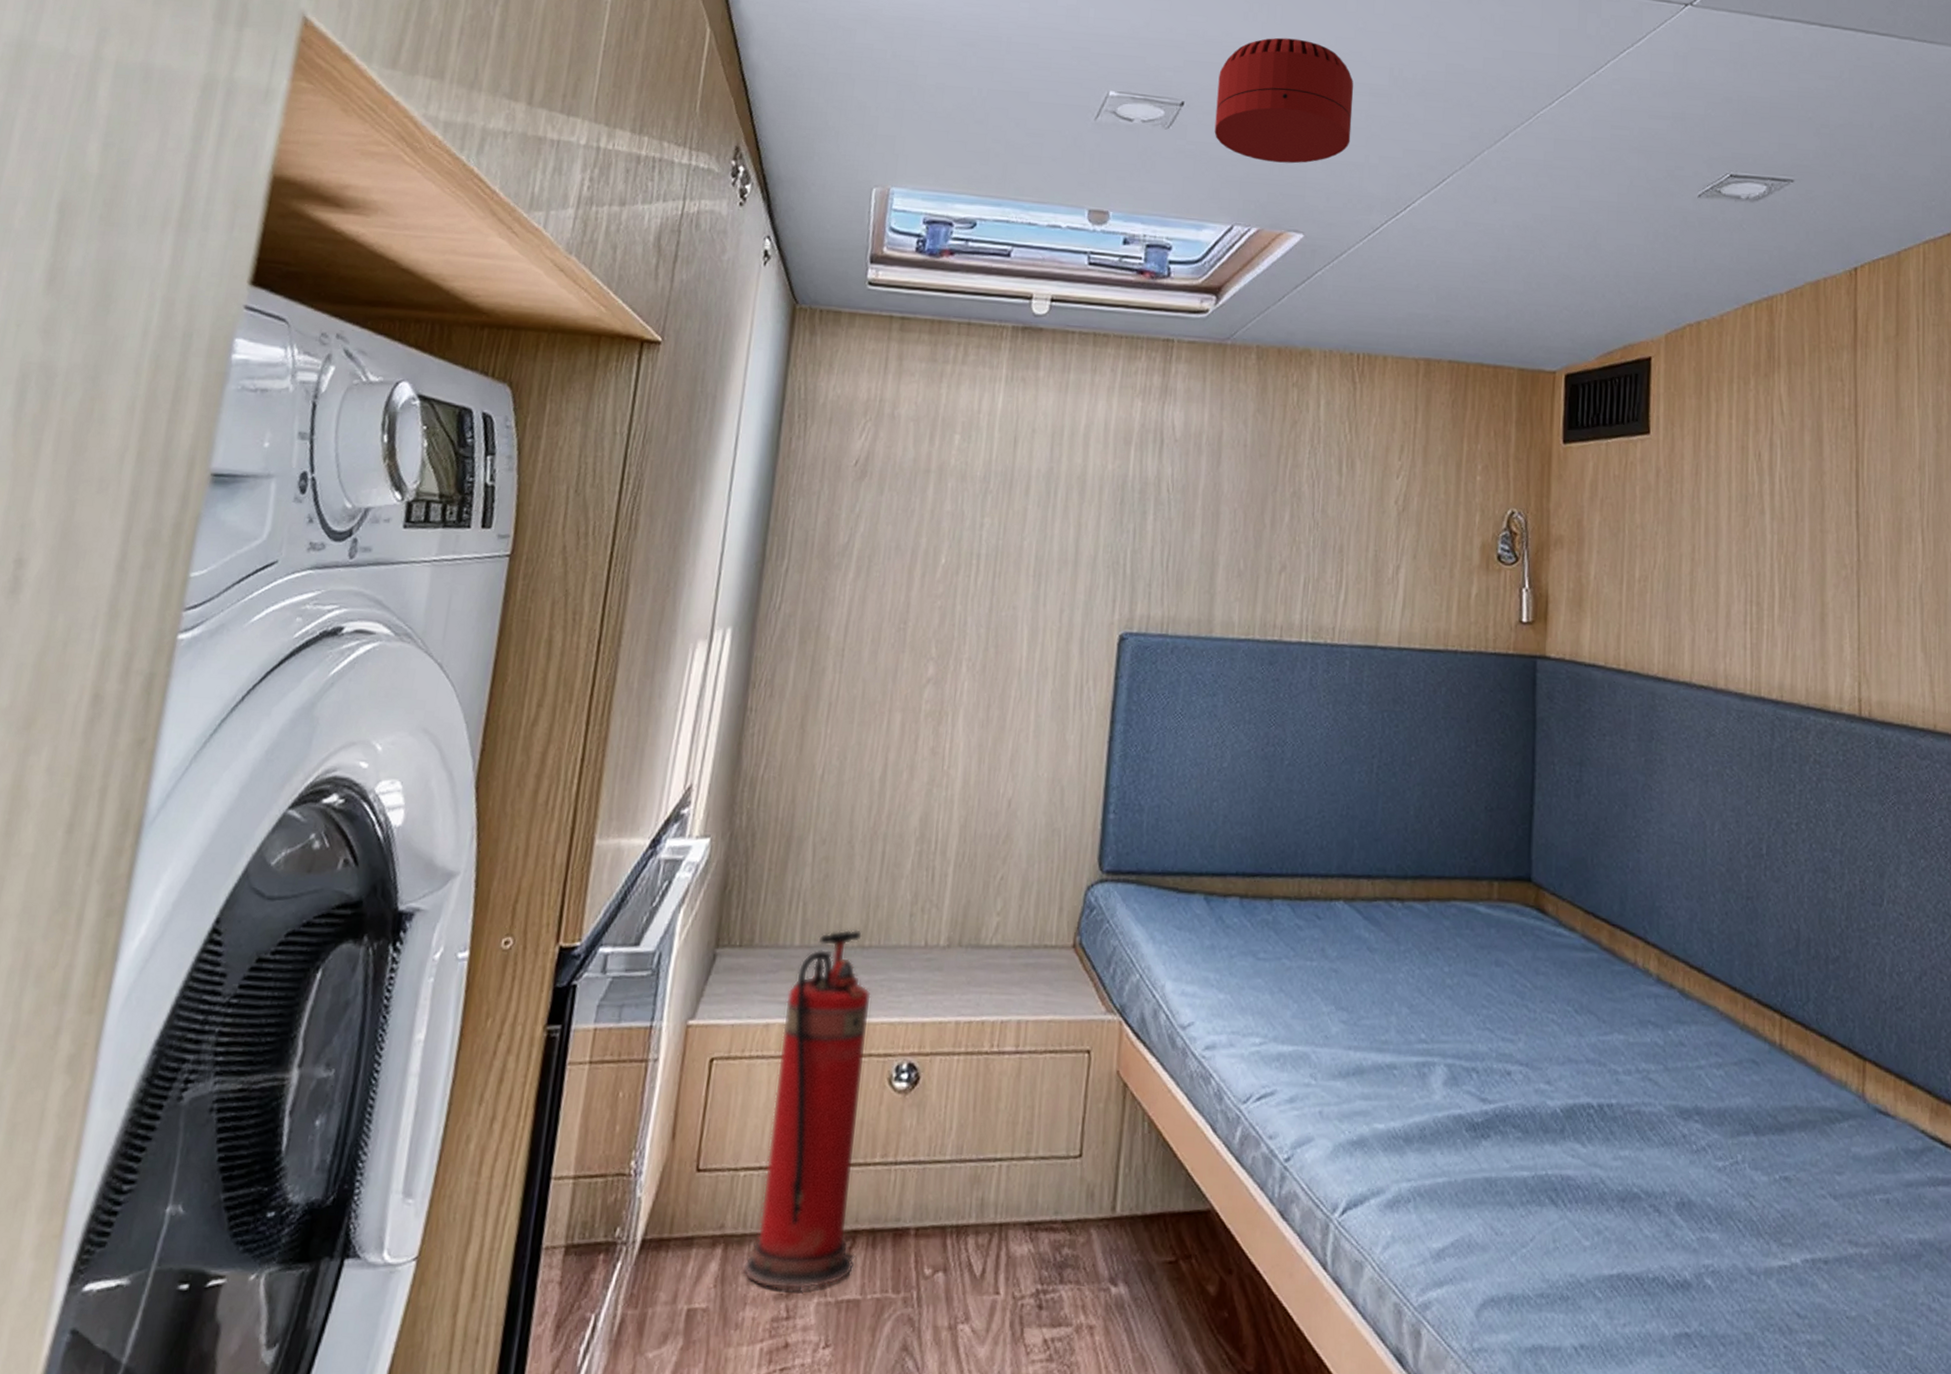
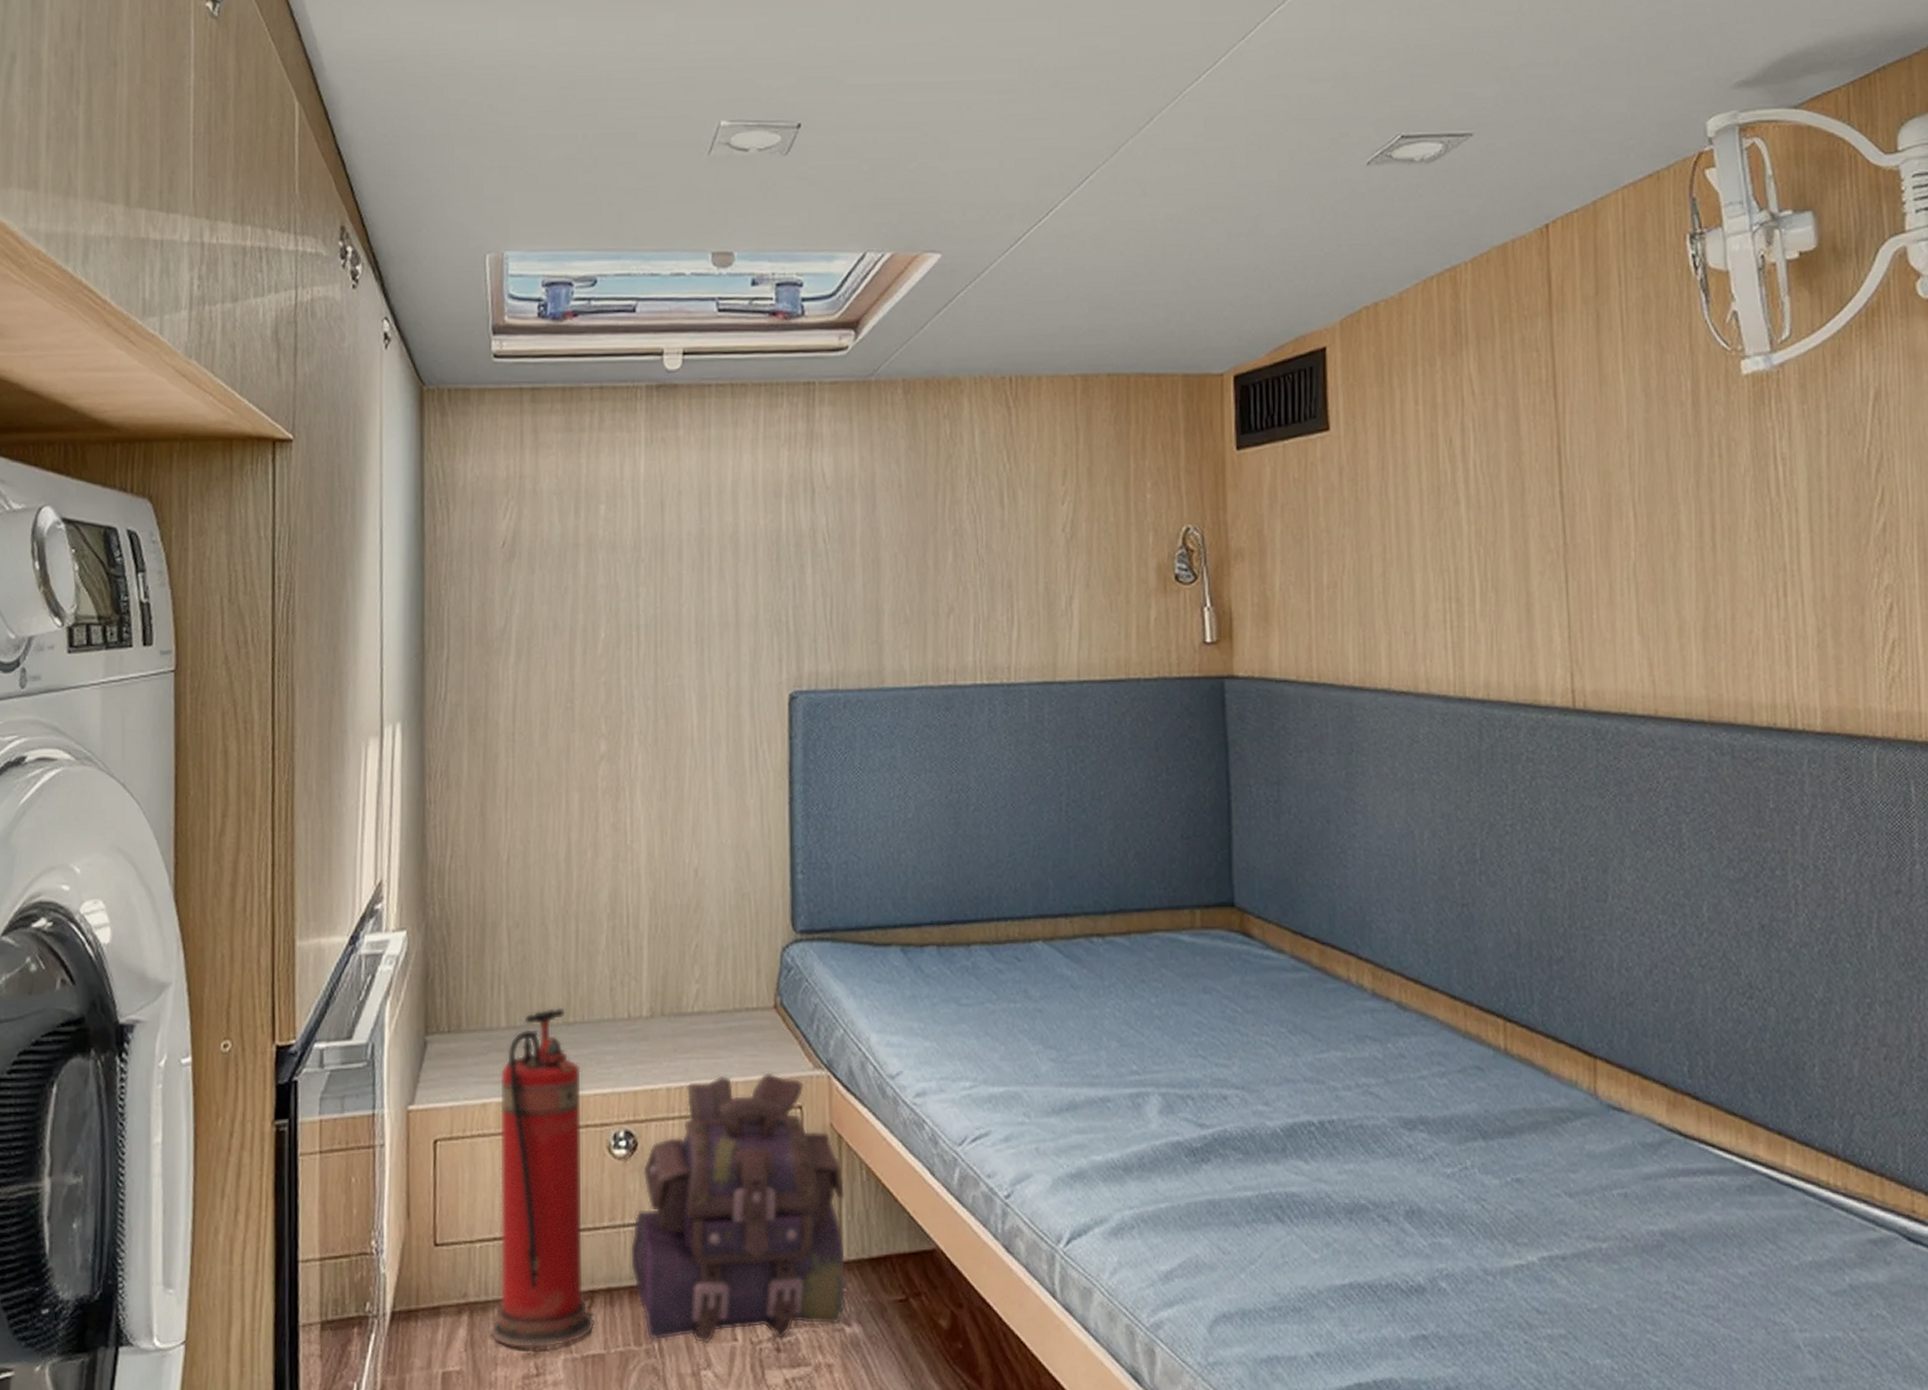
backpack: none [898,1012,1126,1297] -> present [629,1072,847,1345]
smoke detector: present [1214,37,1354,164] -> none [835,39,983,179]

